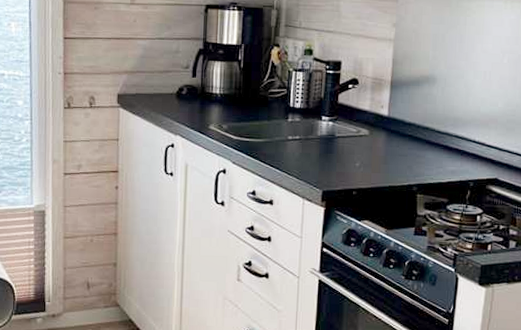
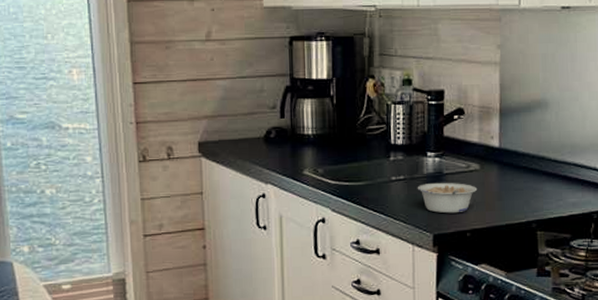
legume: none [311,144,366,173] -> present [417,182,478,214]

